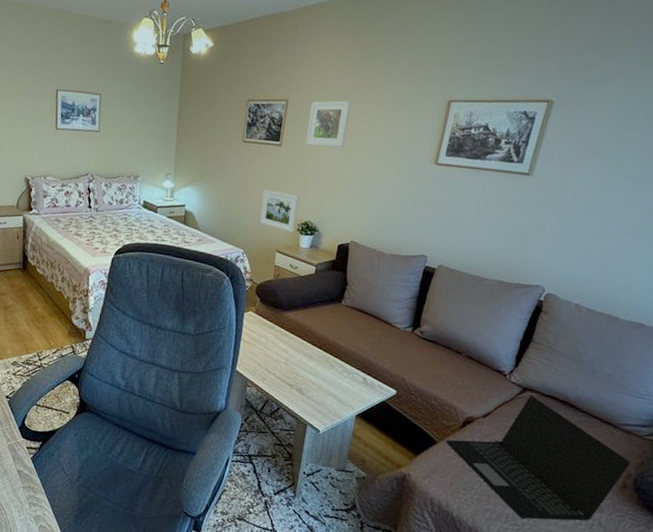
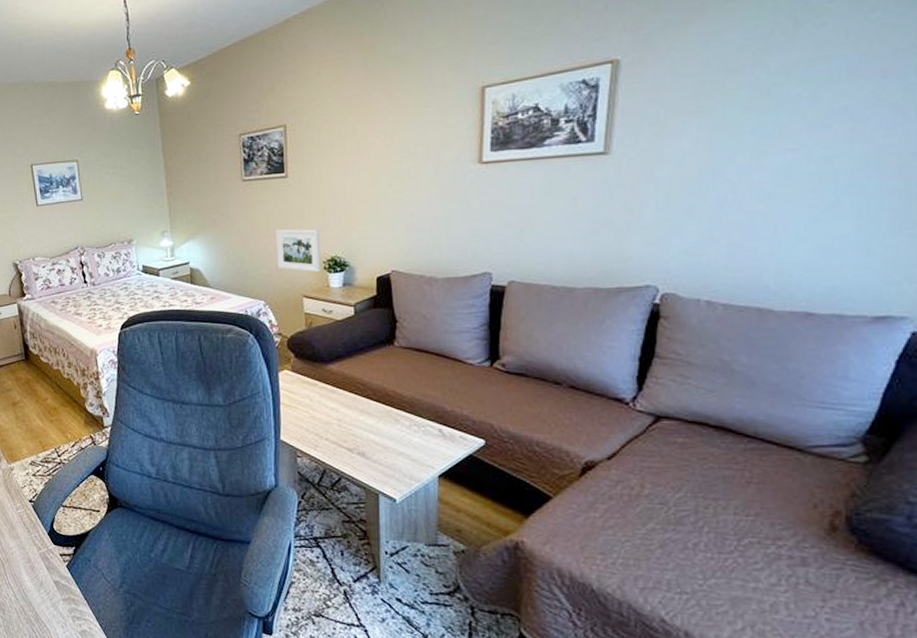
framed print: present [306,100,351,147] -> none [314,112,363,170]
laptop: present [446,395,631,521] -> none [563,424,837,584]

